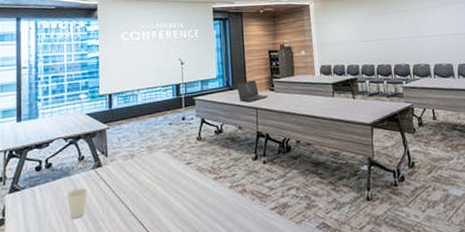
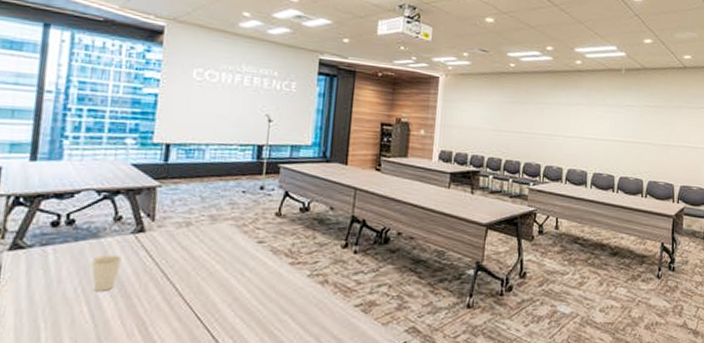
laptop computer: present [237,80,268,103] -> none [335,154,372,181]

